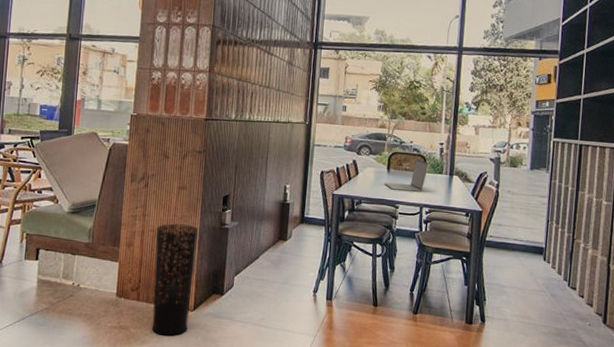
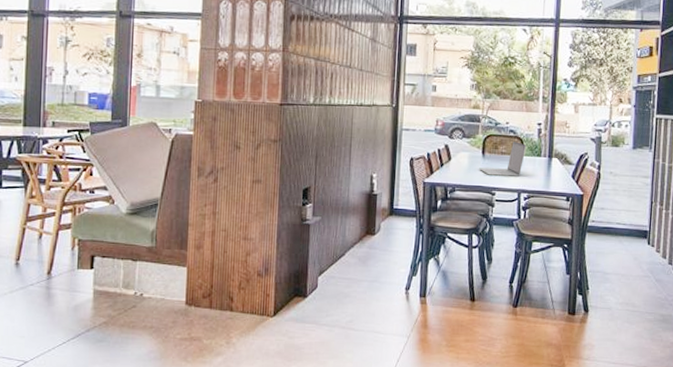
umbrella stand: present [151,223,198,337] -> none [227,221,276,346]

